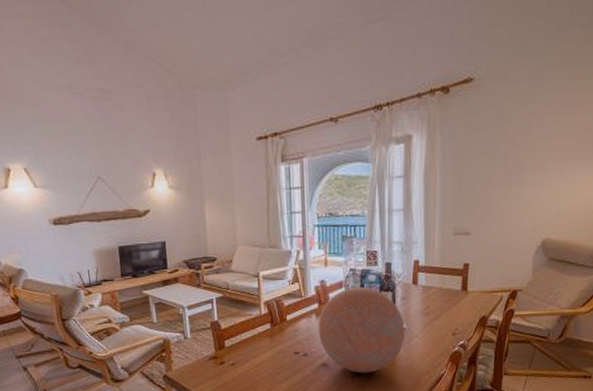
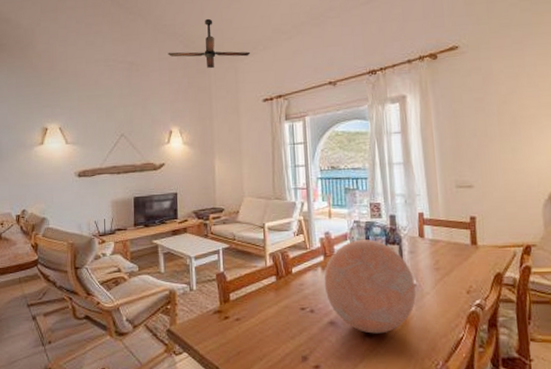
ceiling fan: none [144,34,242,100] -> present [167,18,251,69]

